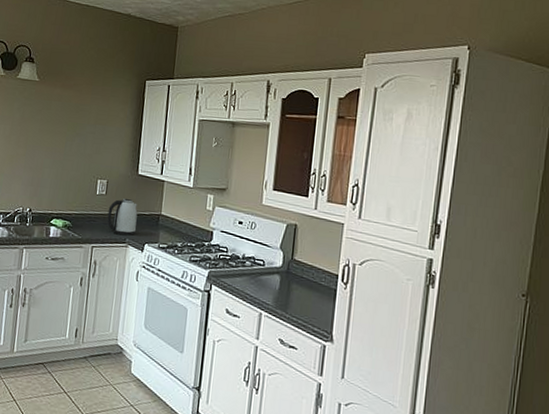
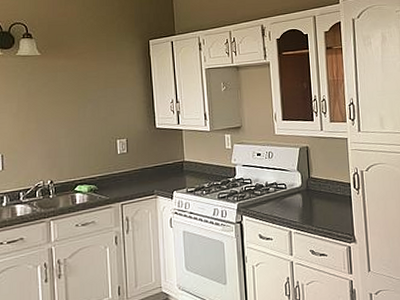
kettle: present [107,199,138,236] -> none [132,153,163,188]

